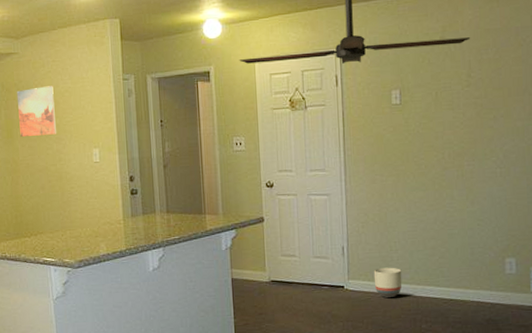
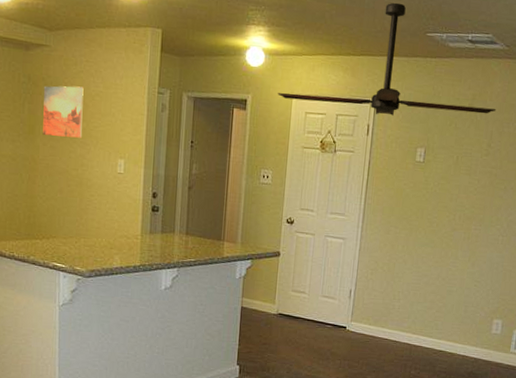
planter: present [373,267,402,299] -> none [374,314,401,343]

